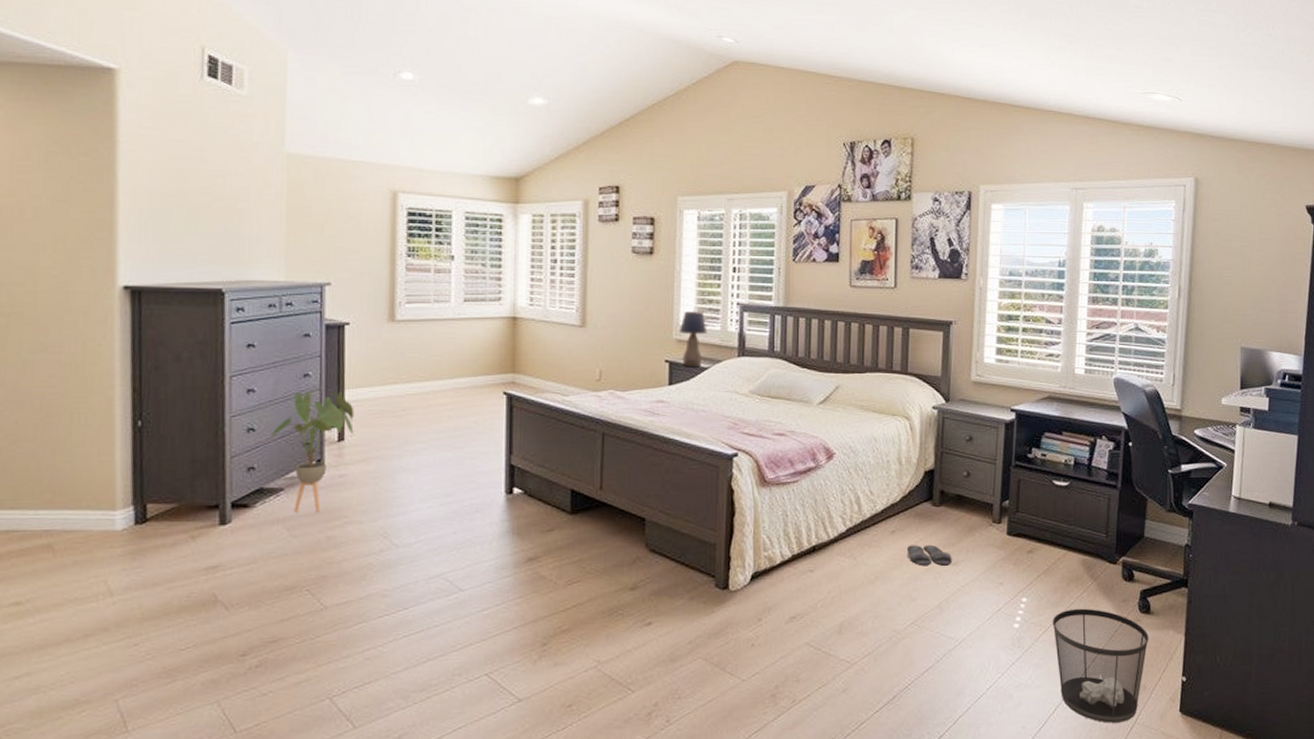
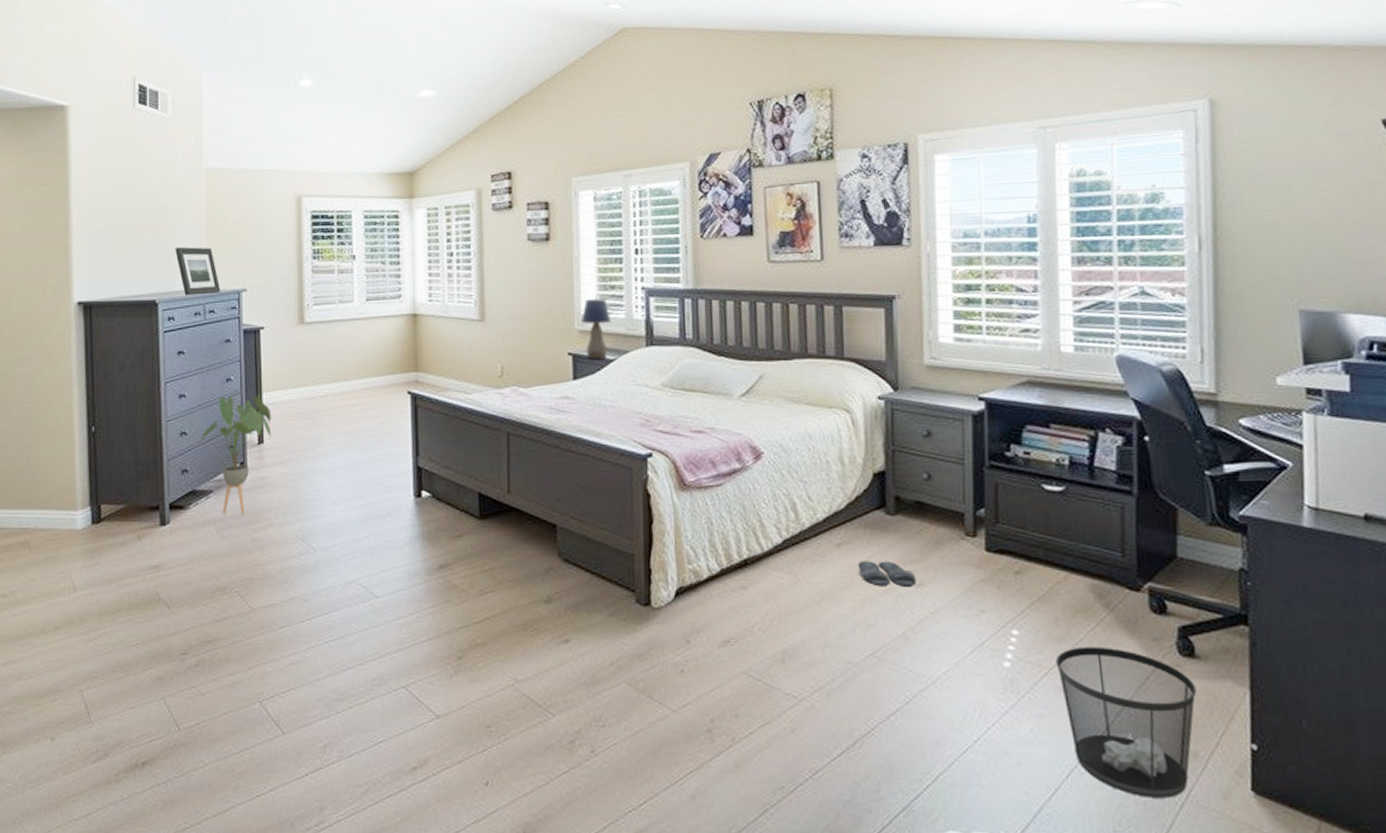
picture frame: none [247,234,301,286] -> present [175,246,221,296]

